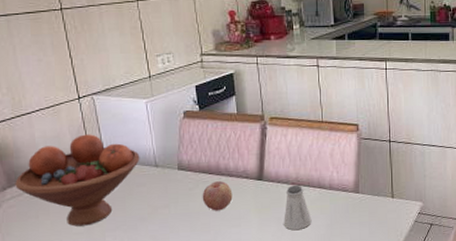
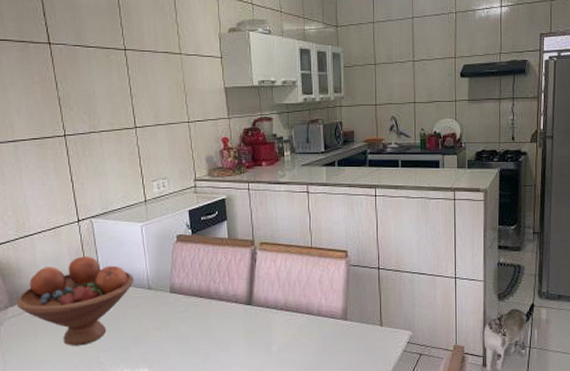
fruit: present [202,181,233,211] -> none [192,305,222,335]
saltshaker: present [284,185,312,230] -> none [272,310,300,356]

